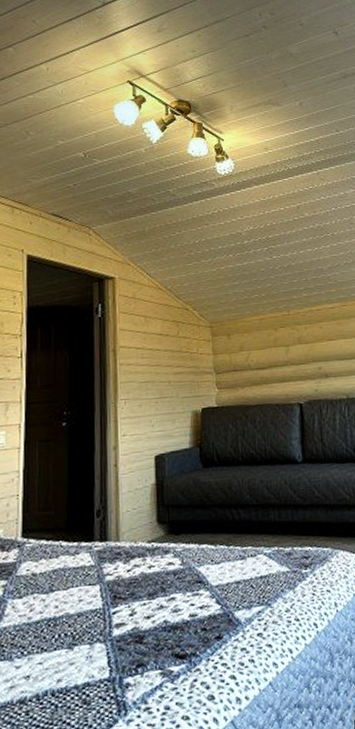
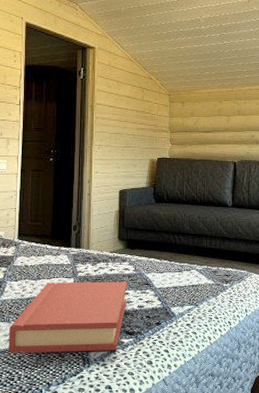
hardback book: none [10,581,174,708] -> present [8,281,127,353]

